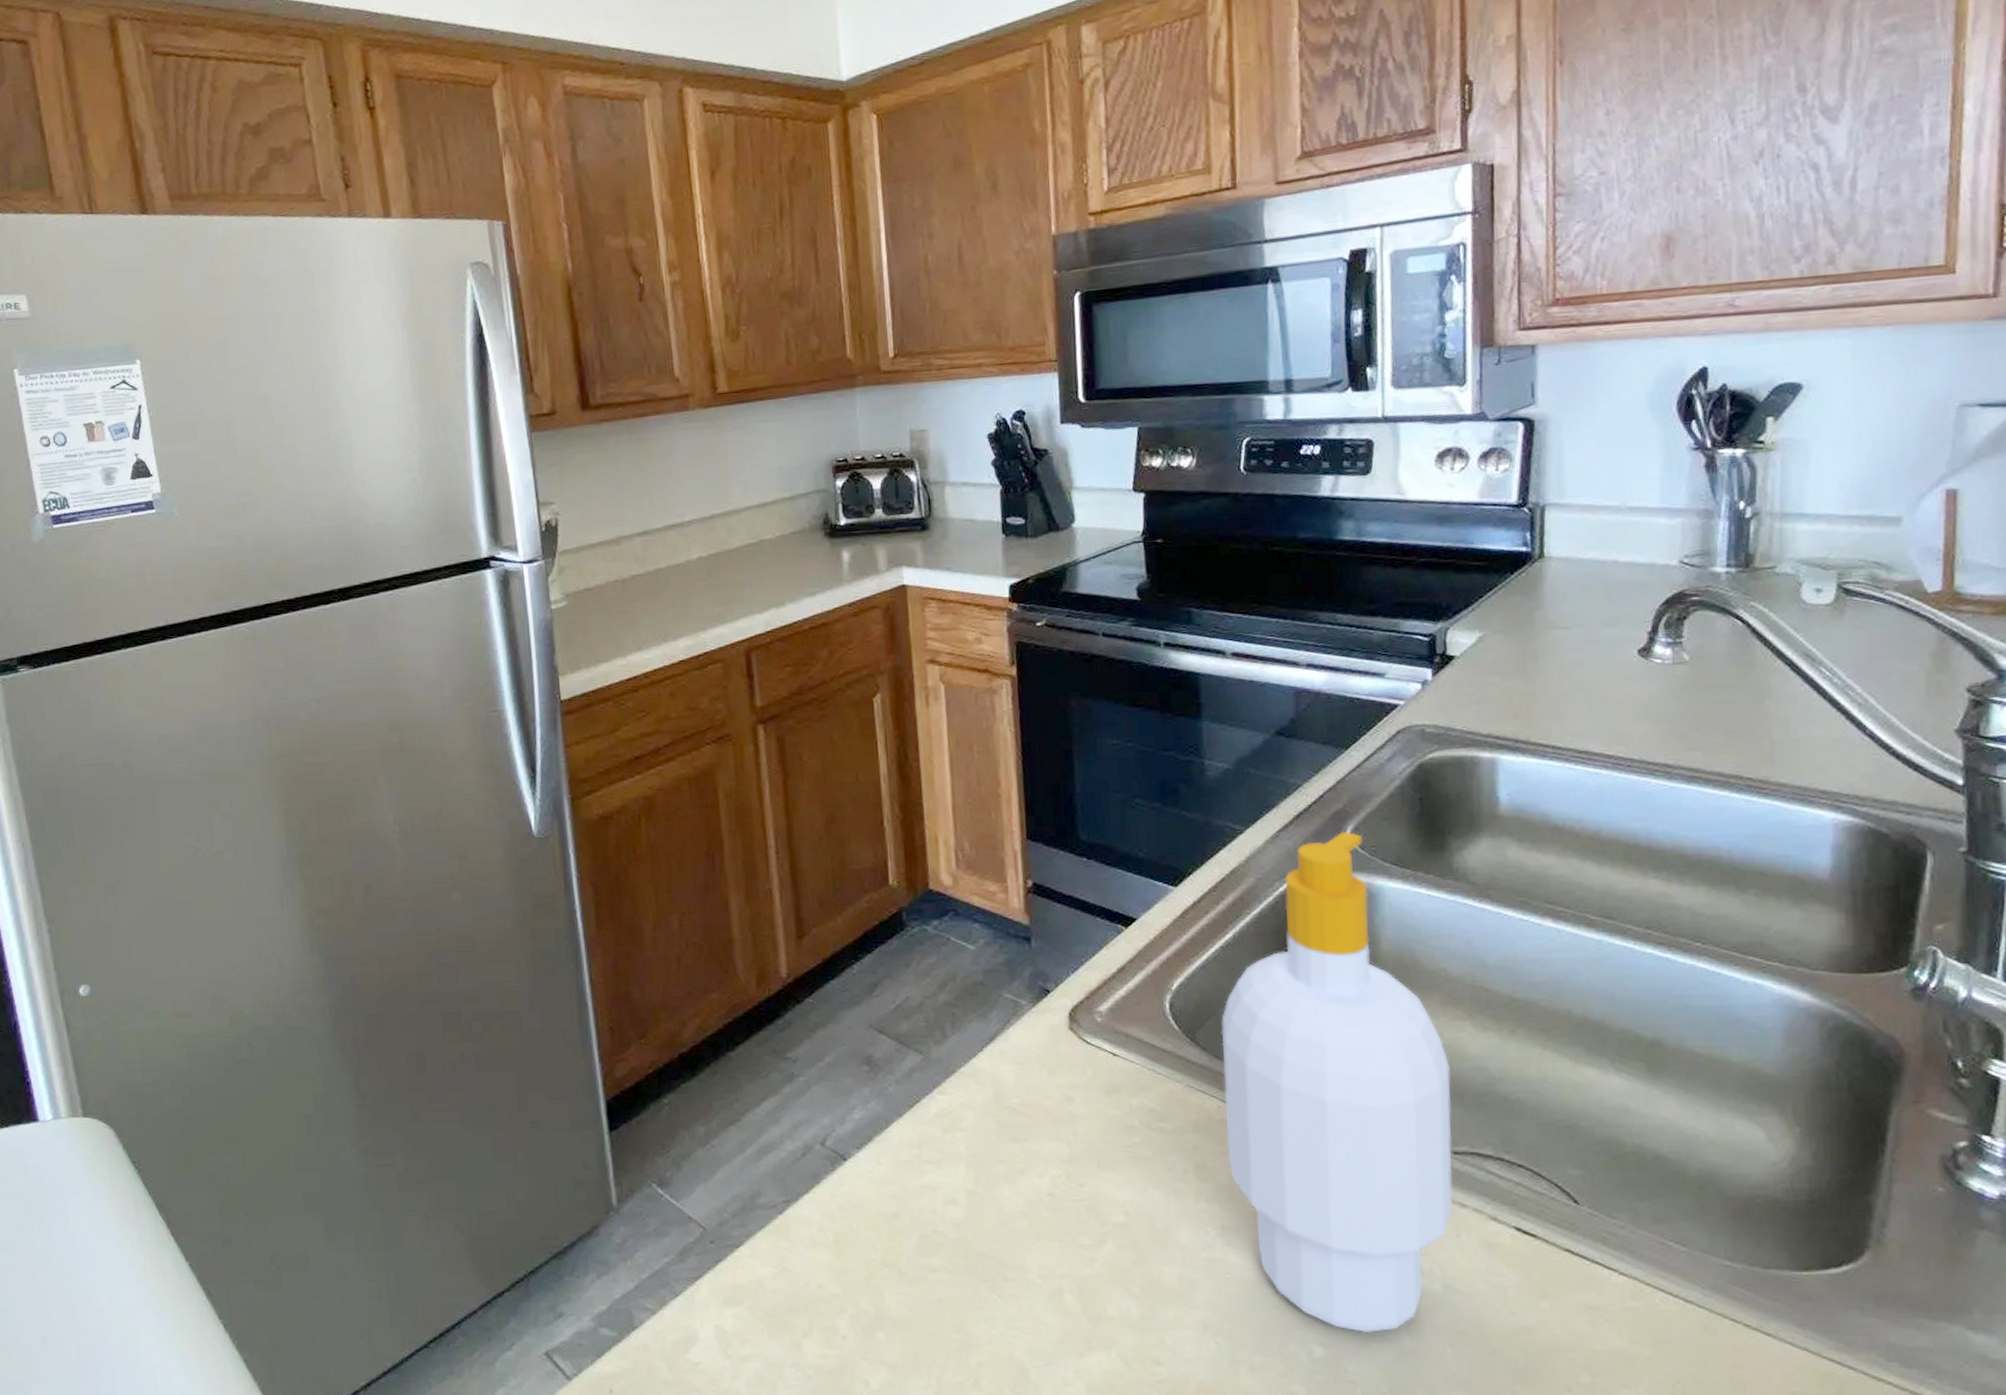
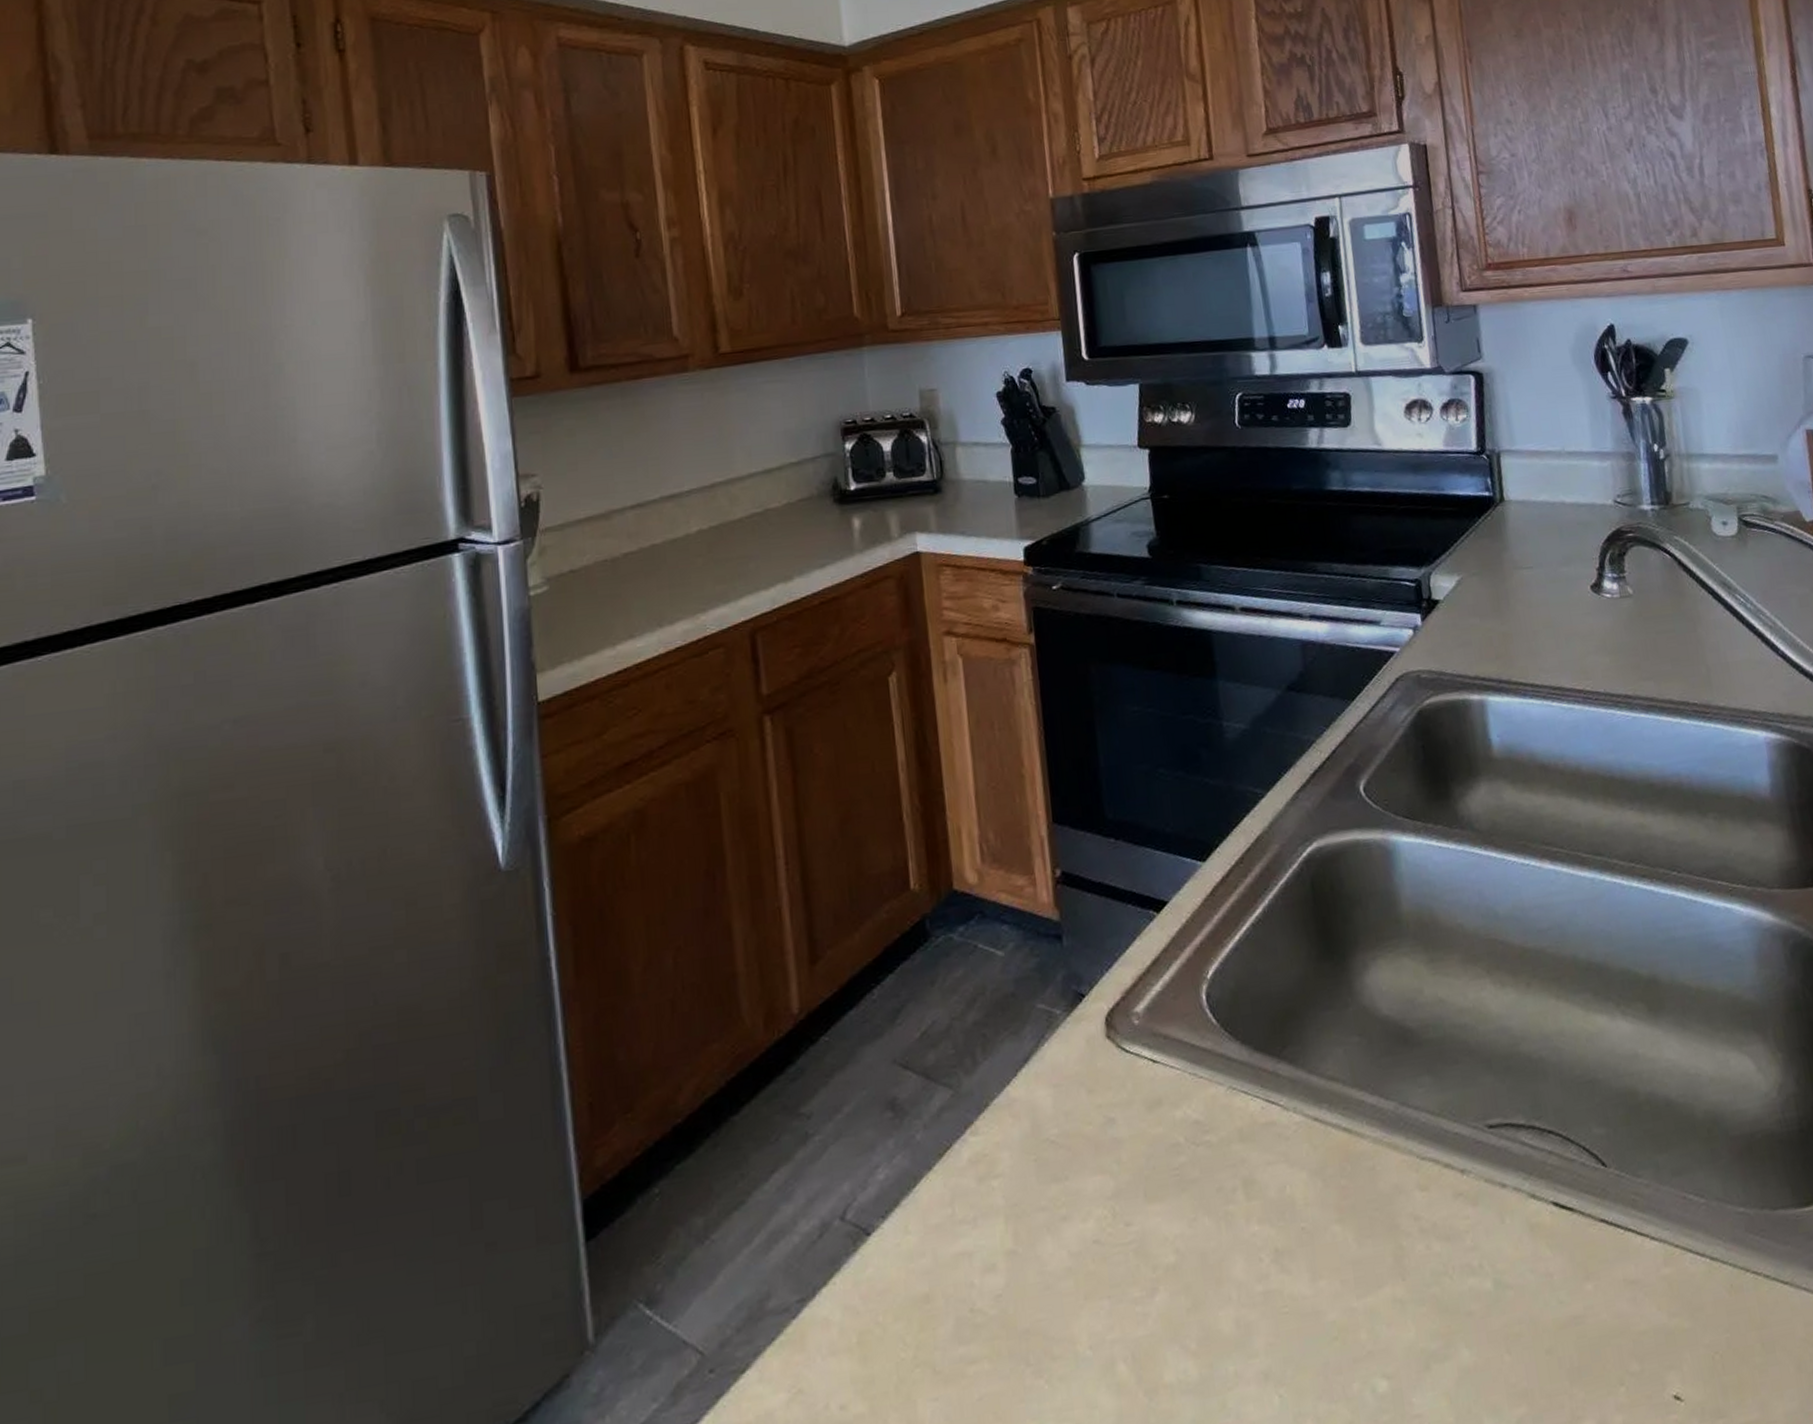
soap bottle: present [1221,831,1454,1334] -> none [1257,786,1495,1355]

